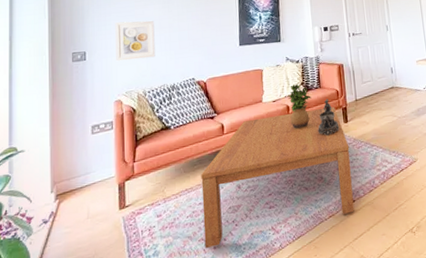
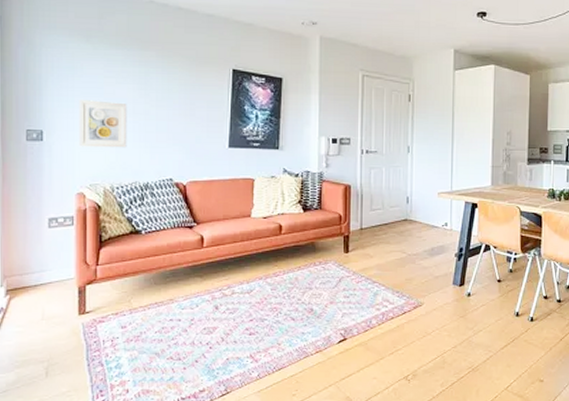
coffee table: present [201,106,354,249] -> none [173,232,347,369]
potted plant: present [287,84,311,130] -> none [281,202,309,253]
decorative bowl: present [318,99,340,136] -> none [313,223,338,265]

